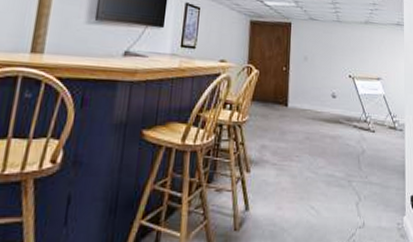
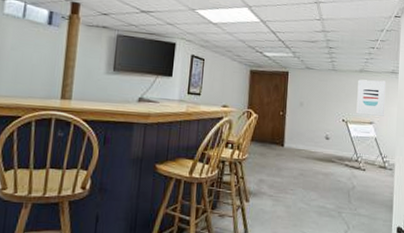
wall art: none [363,31,392,72] -> present [356,79,387,116]

